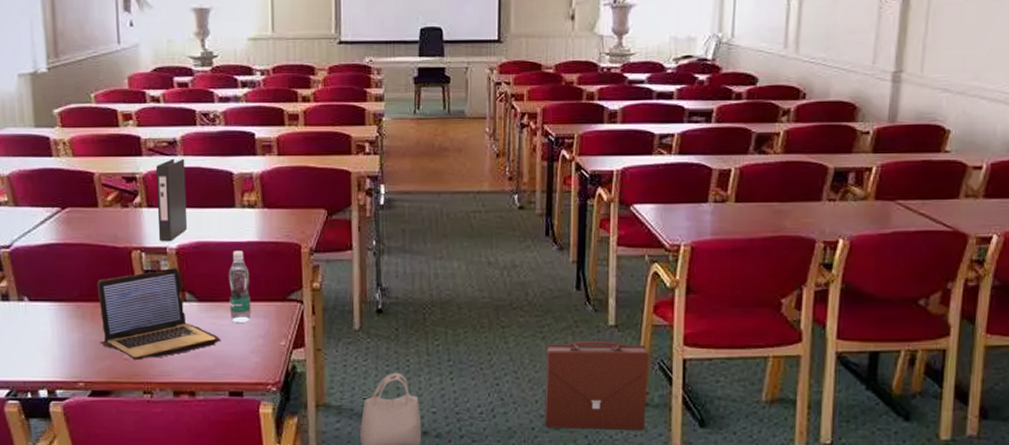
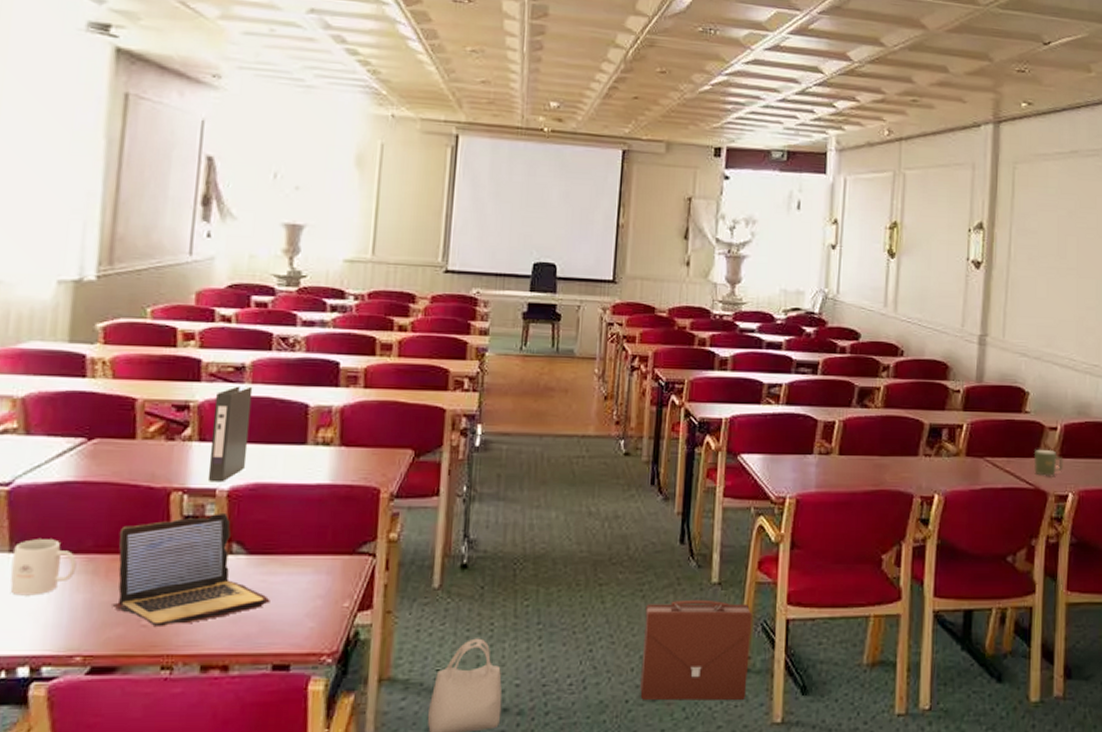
mug: none [21,290,69,335] -> present [10,539,77,596]
bottle: present [229,251,251,323] -> none [285,494,316,580]
mug: none [953,189,988,219] -> present [1033,449,1063,477]

